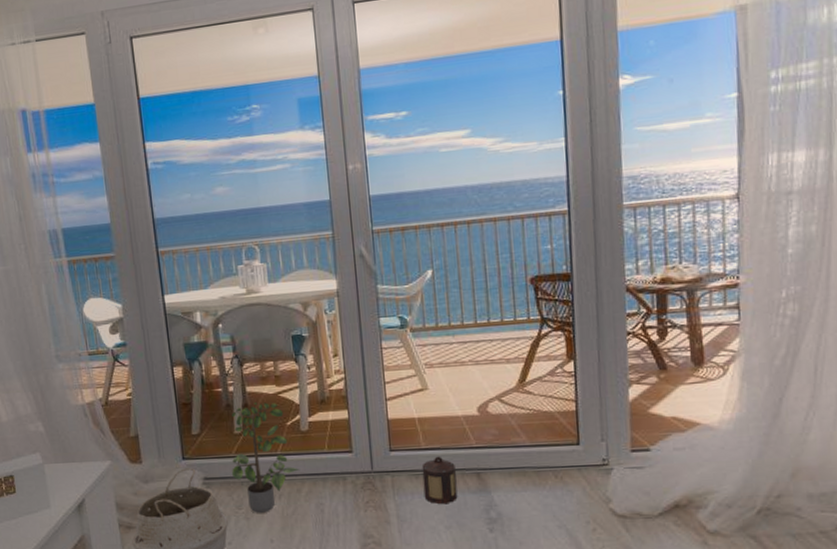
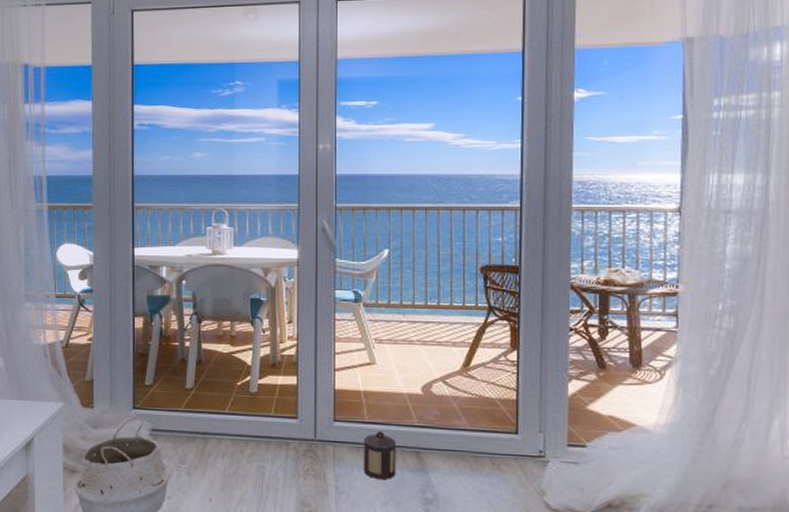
potted plant: present [232,401,300,513] -> none [179,359,245,470]

